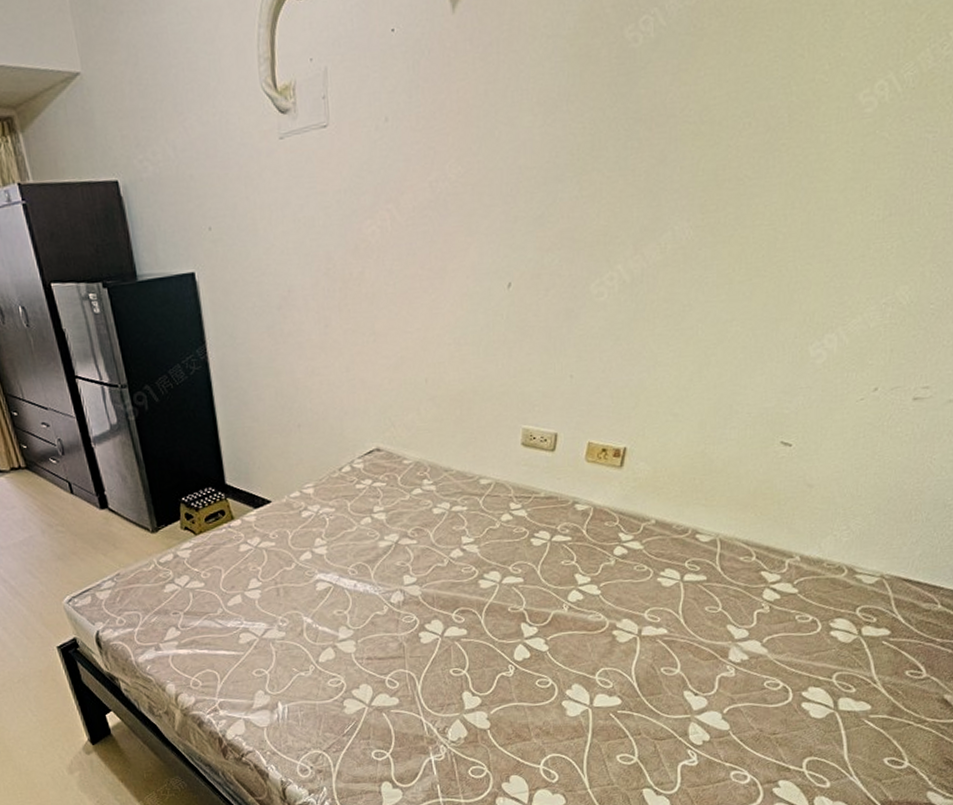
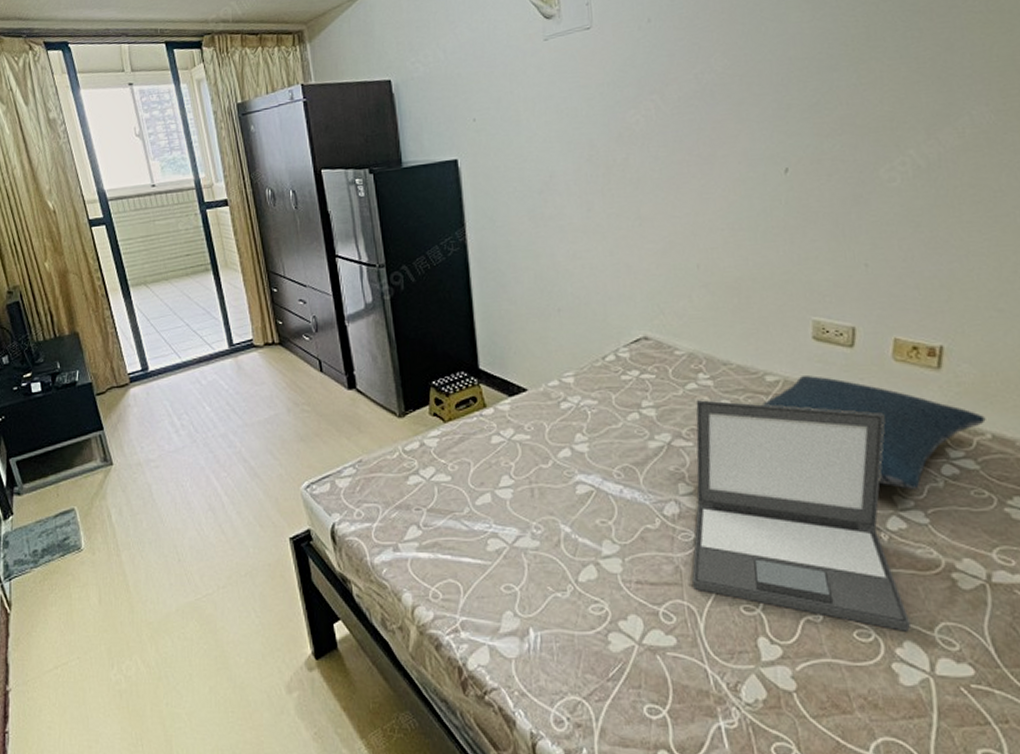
laptop: none [412,503,579,678] -> present [691,400,912,632]
pillow: none [475,478,652,569] -> present [761,376,986,490]

